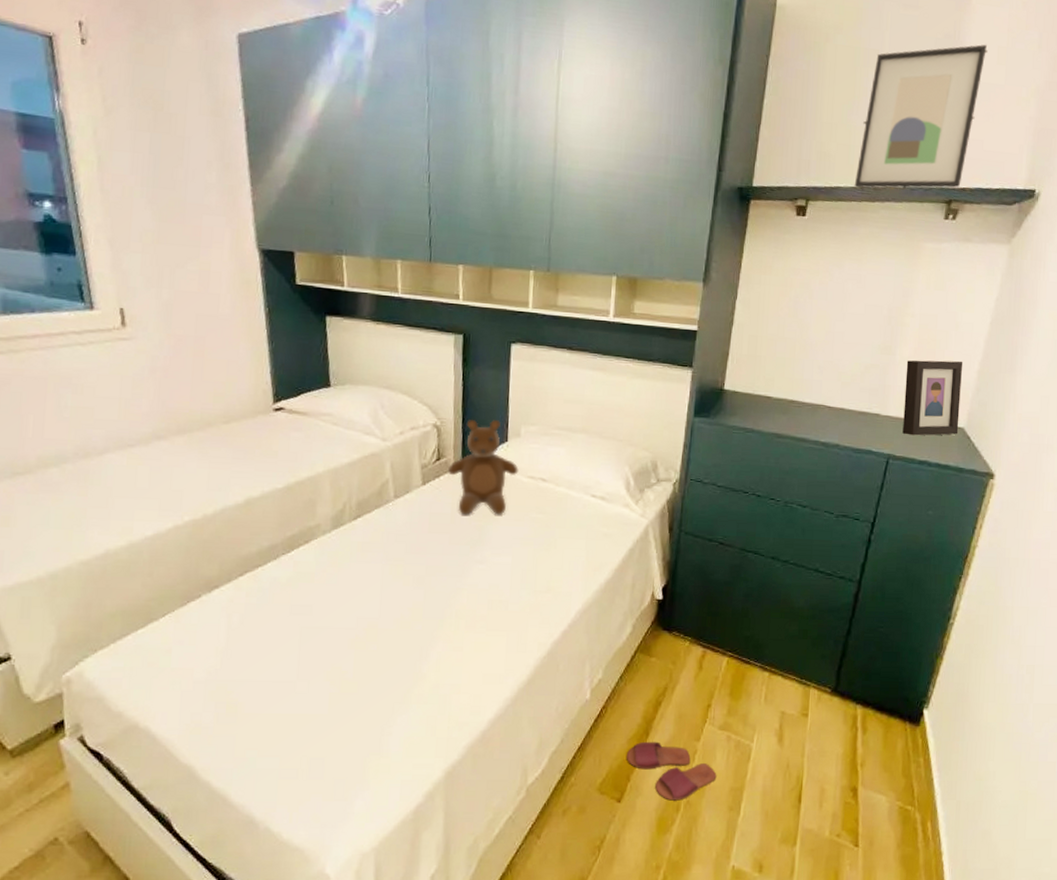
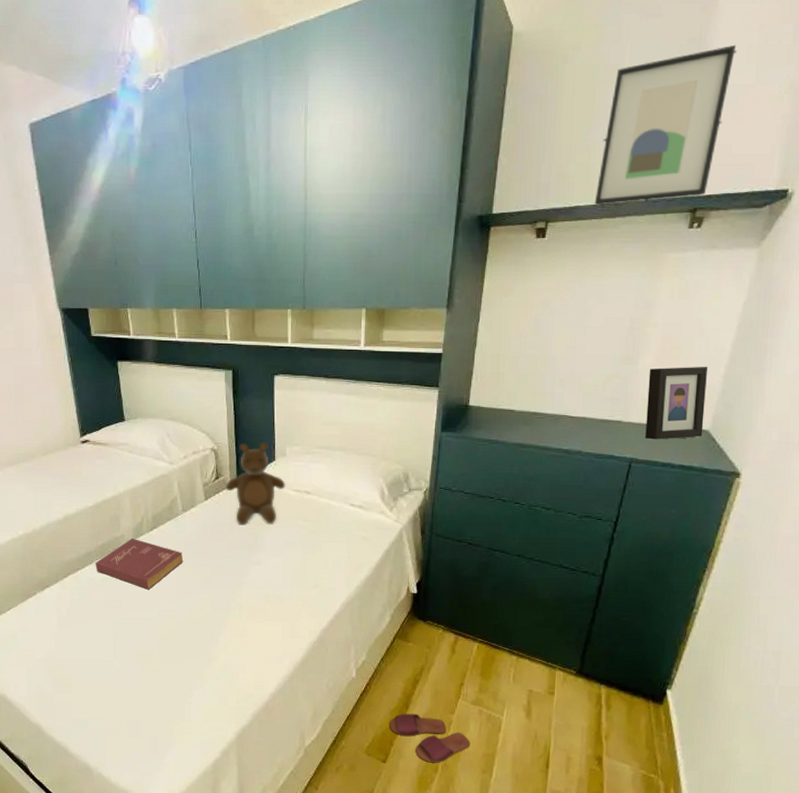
book: none [280,528,392,592] -> present [95,538,184,590]

